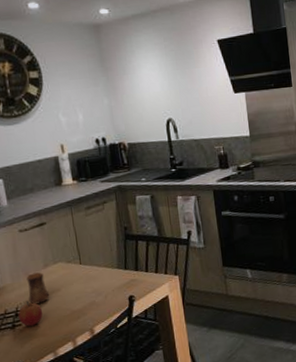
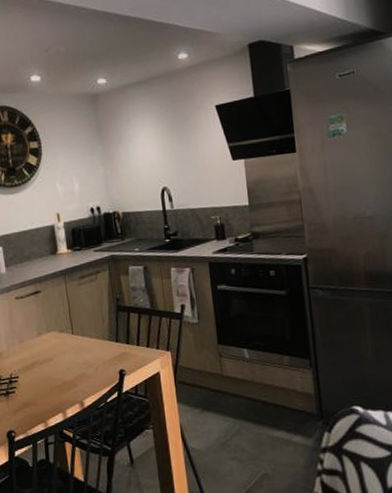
fruit: present [18,301,43,327] -> none [12,368,36,394]
cup: present [26,272,50,305] -> none [21,340,42,373]

